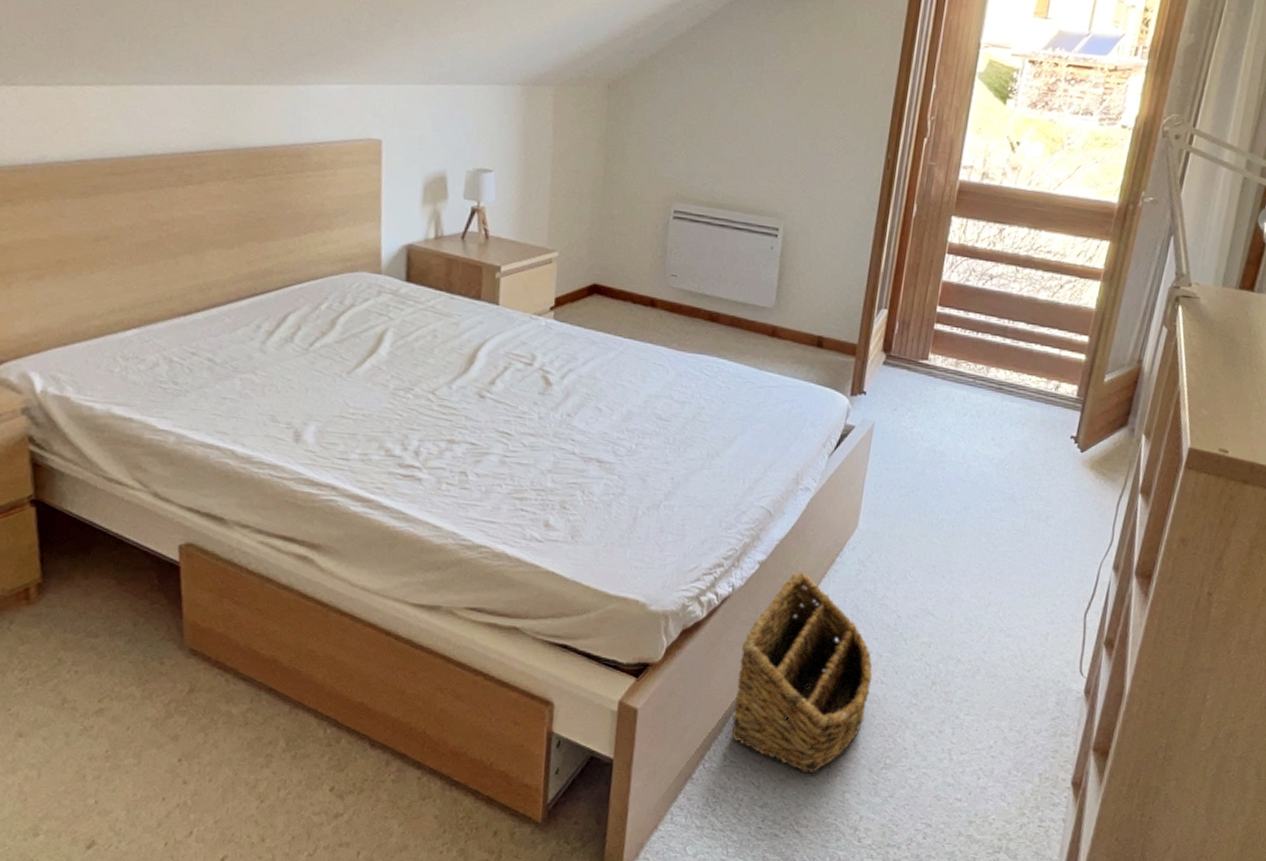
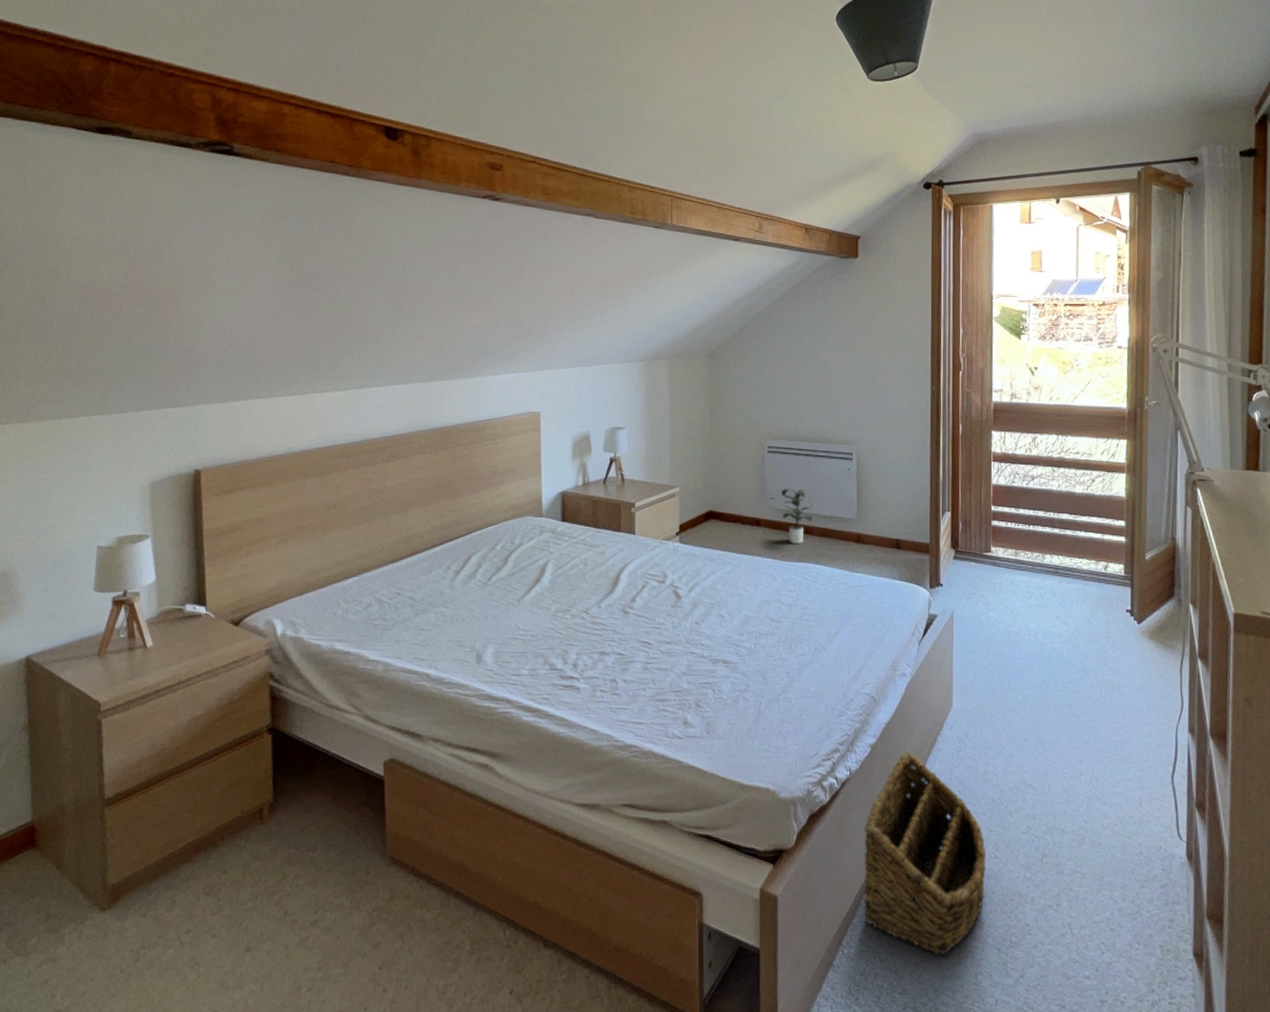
potted plant: none [684,264,722,332] -> present [782,488,813,544]

